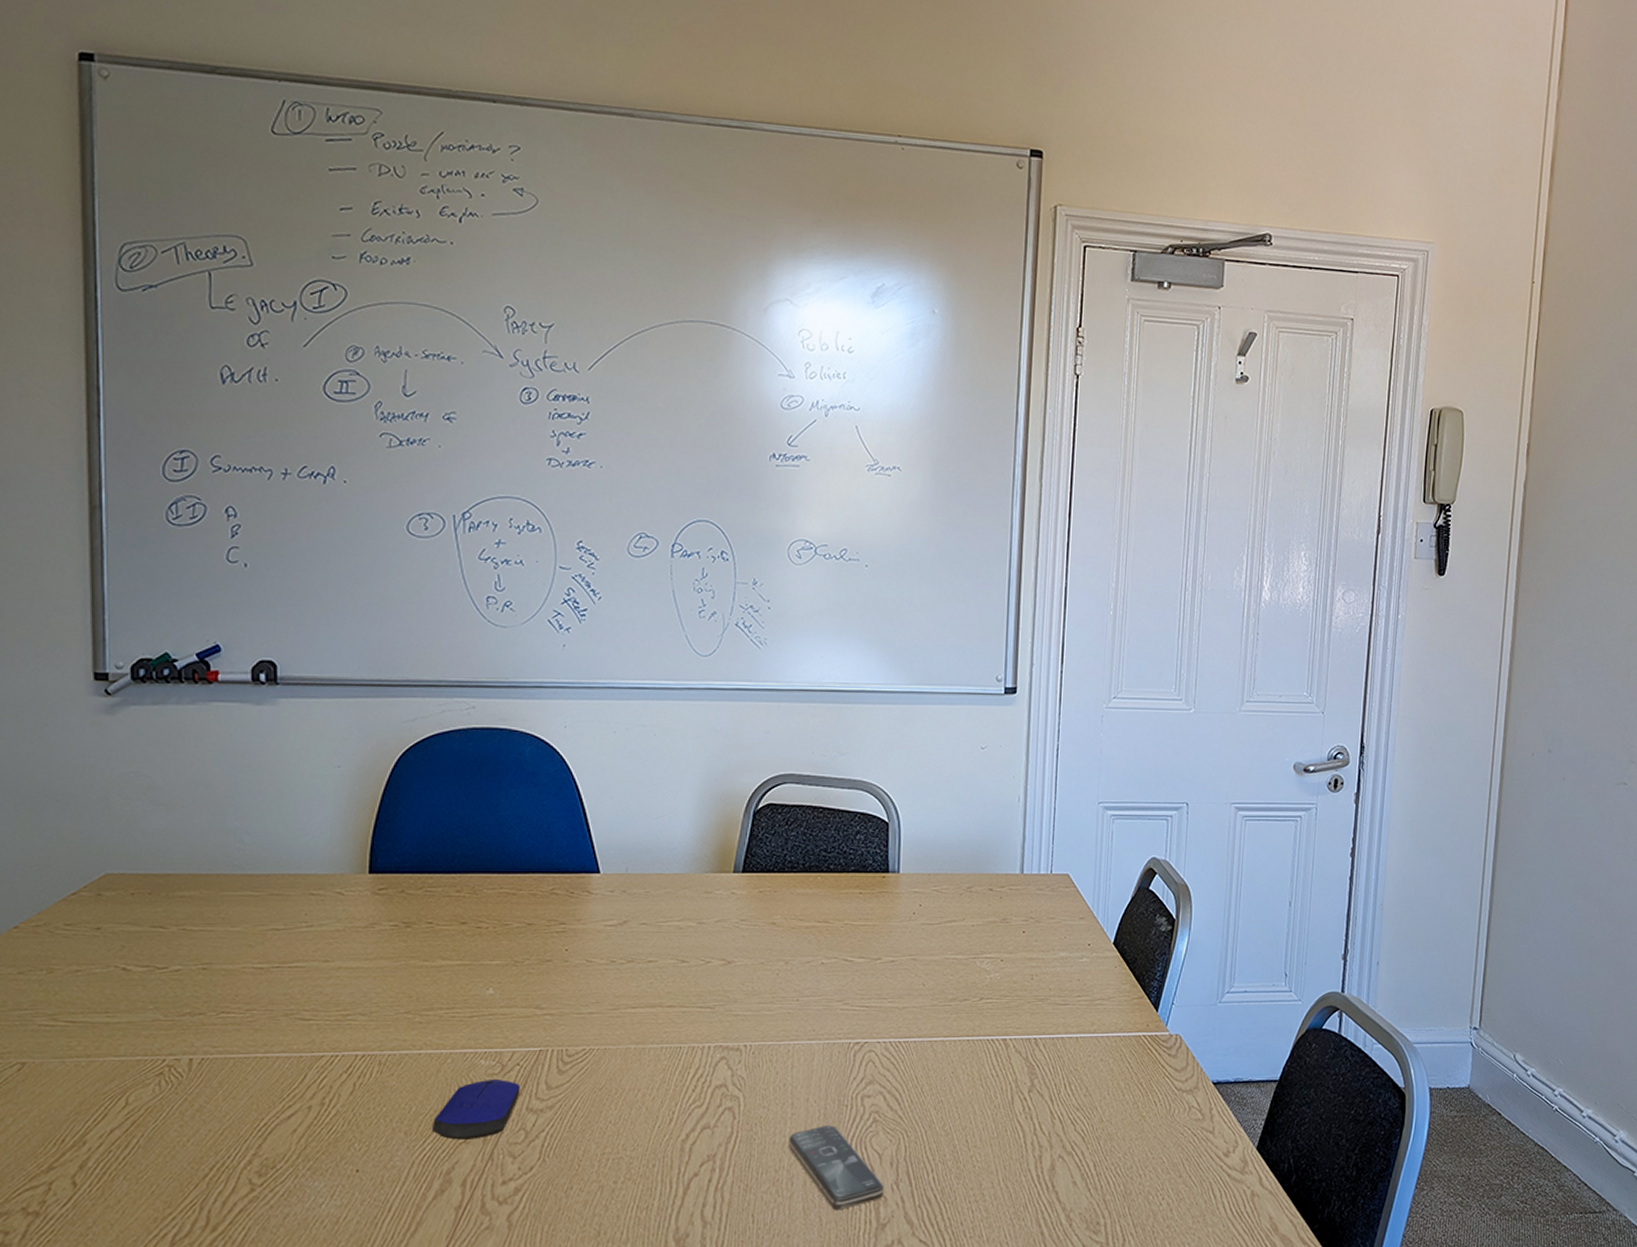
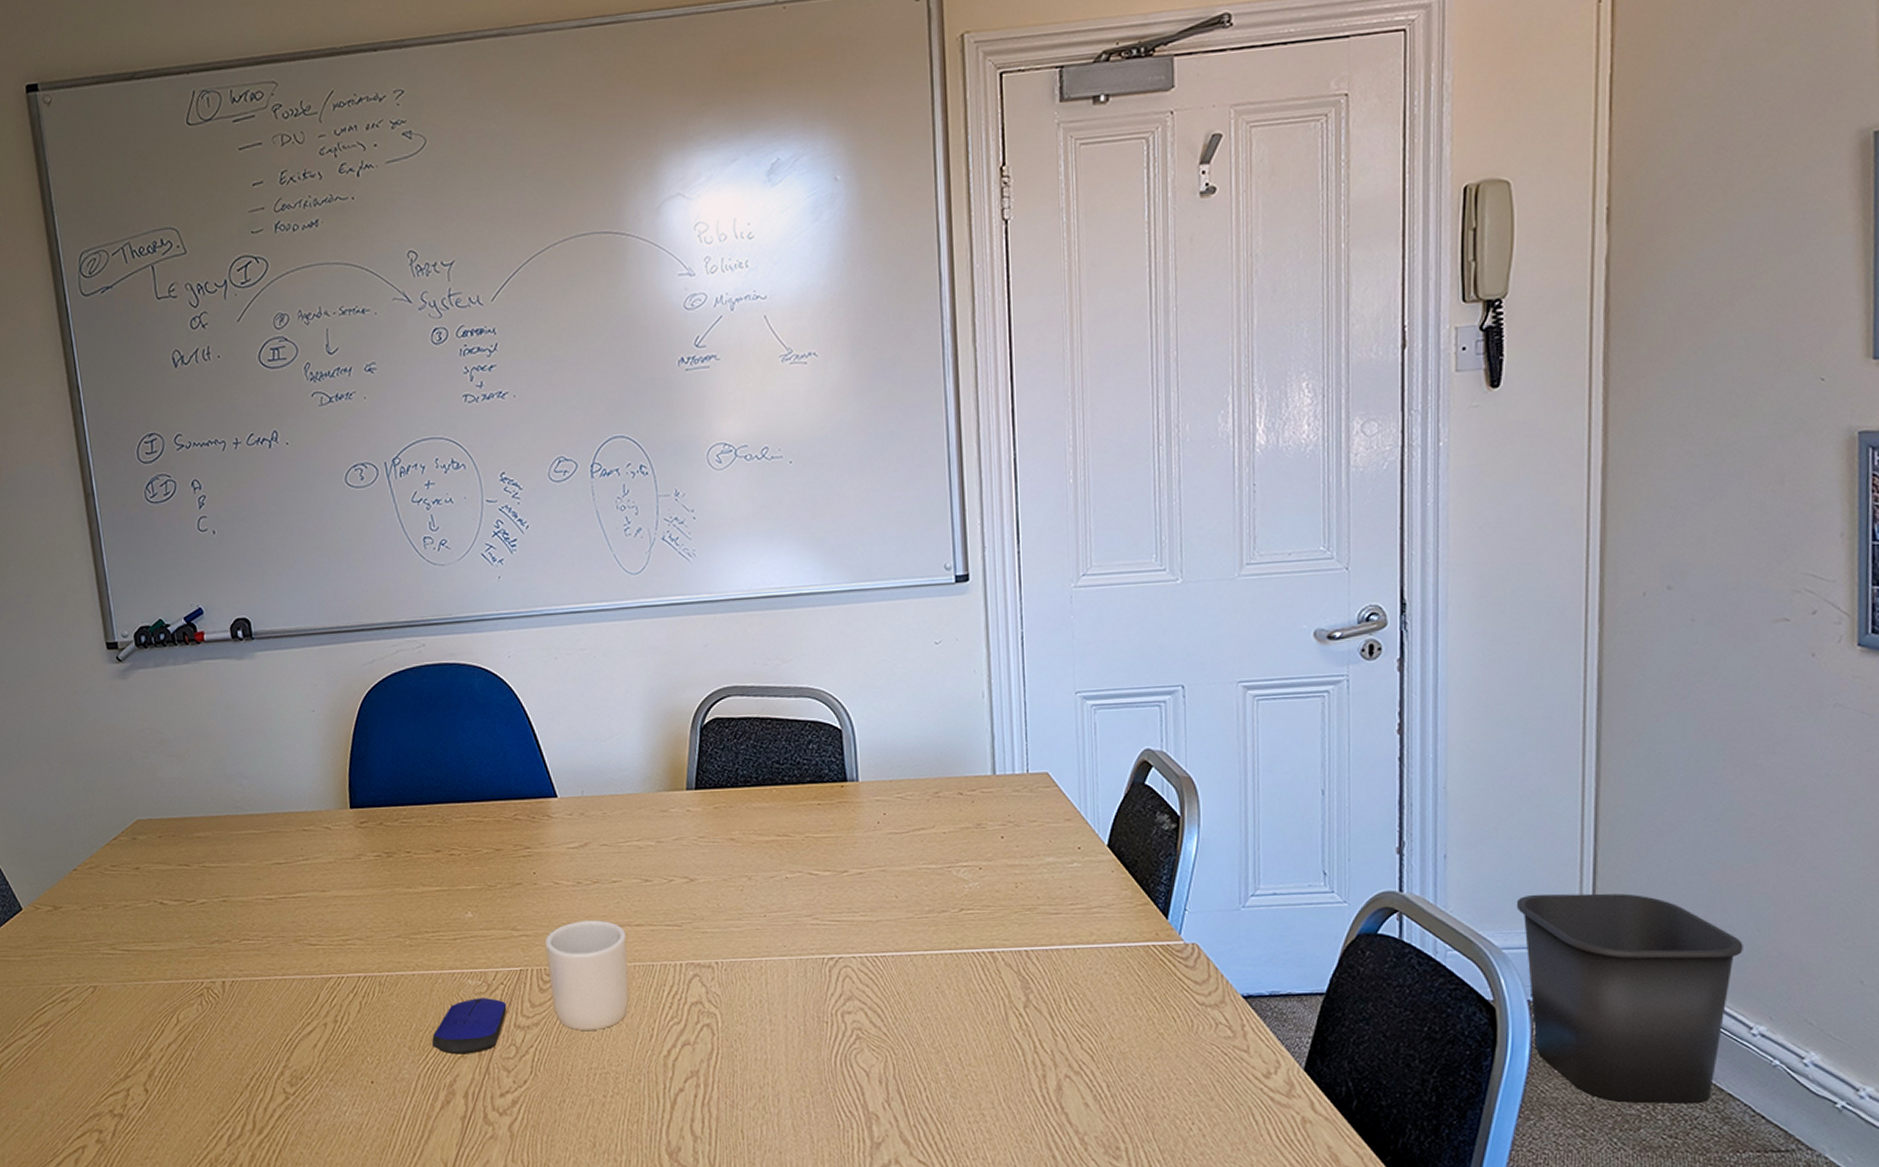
mug: none [569,1000,657,1115] -> present [544,920,630,1031]
mobile phone: present [788,1125,885,1211] -> none [769,1042,876,1129]
waste bin: none [1427,997,1581,1175] -> present [1517,893,1743,1104]

